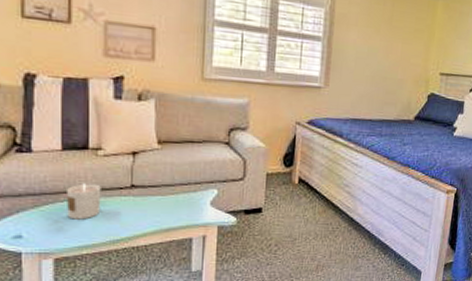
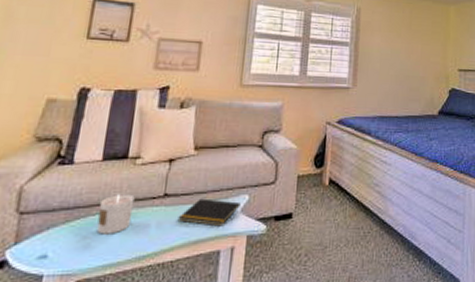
notepad: none [147,191,210,217] -> present [177,198,241,227]

